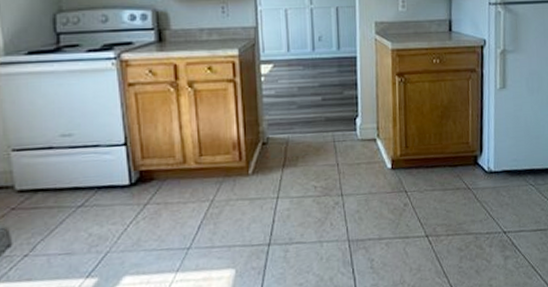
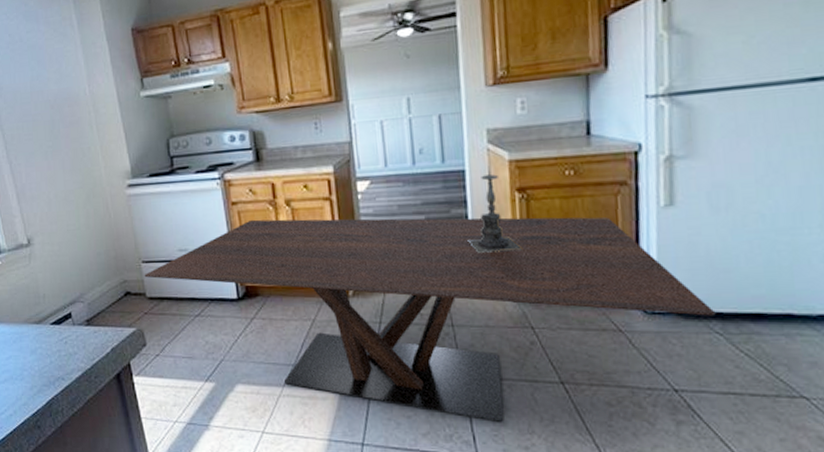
dining table: none [13,97,531,279] -> present [144,217,716,423]
candle holder: none [357,54,401,129] -> present [467,166,523,253]

